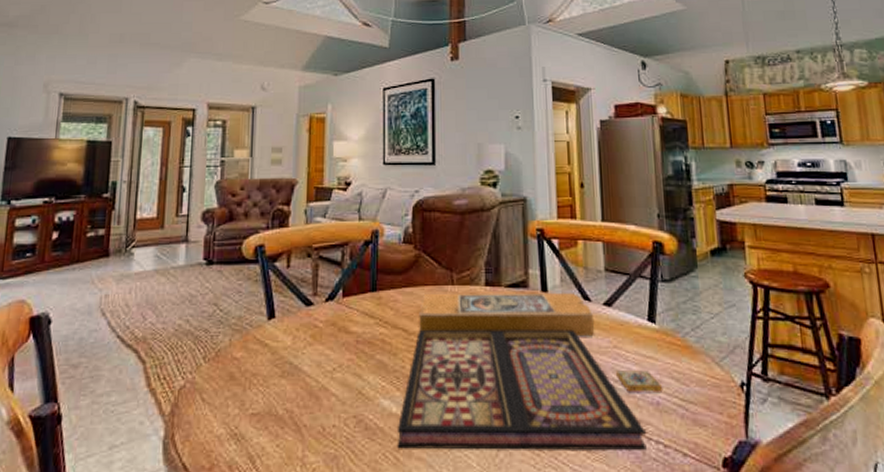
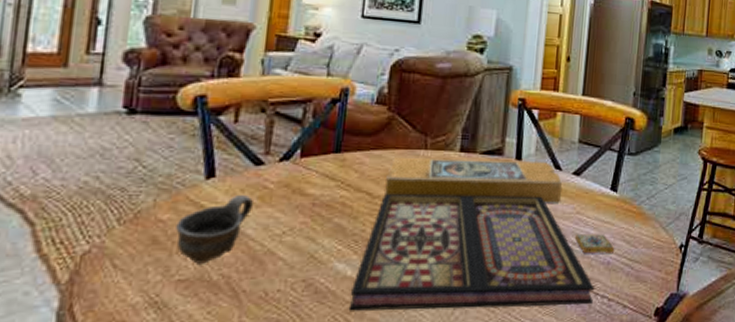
cup: none [247,333,308,399] -> present [176,194,255,264]

